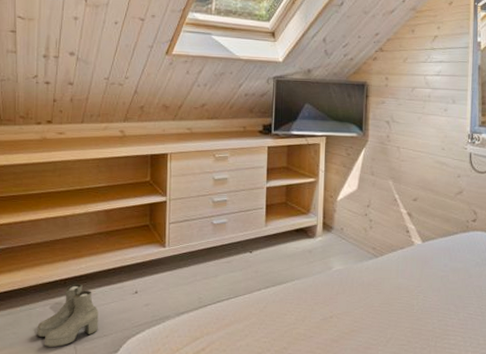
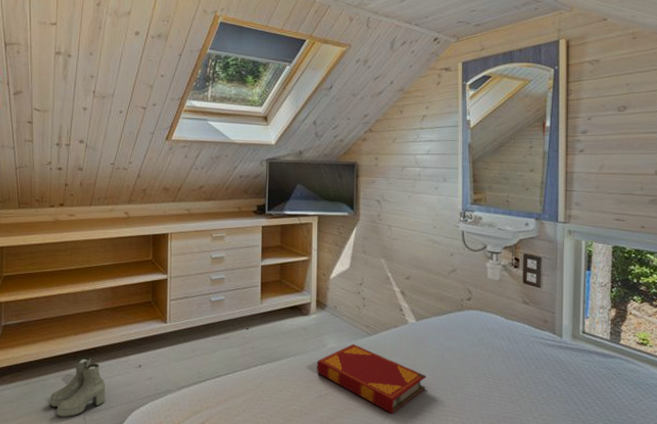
hardback book: none [322,266,431,334] -> present [317,343,426,413]

